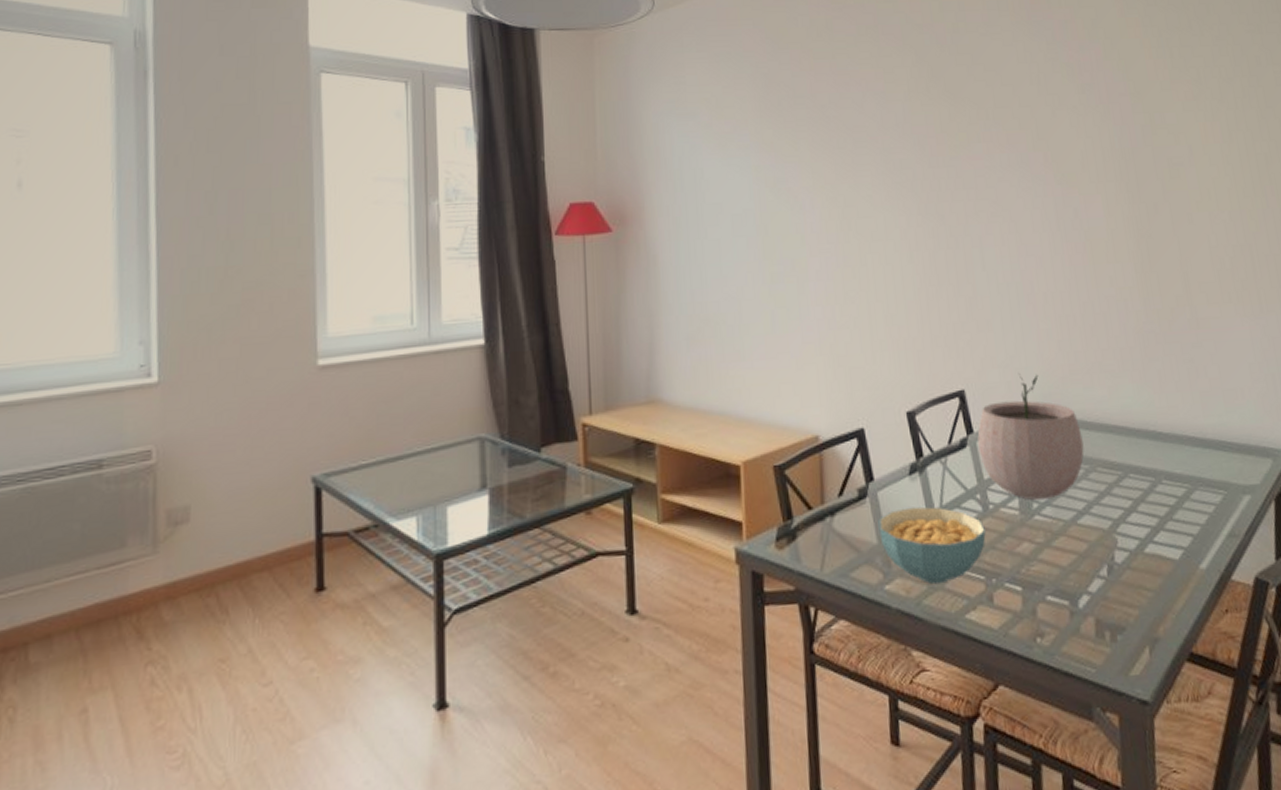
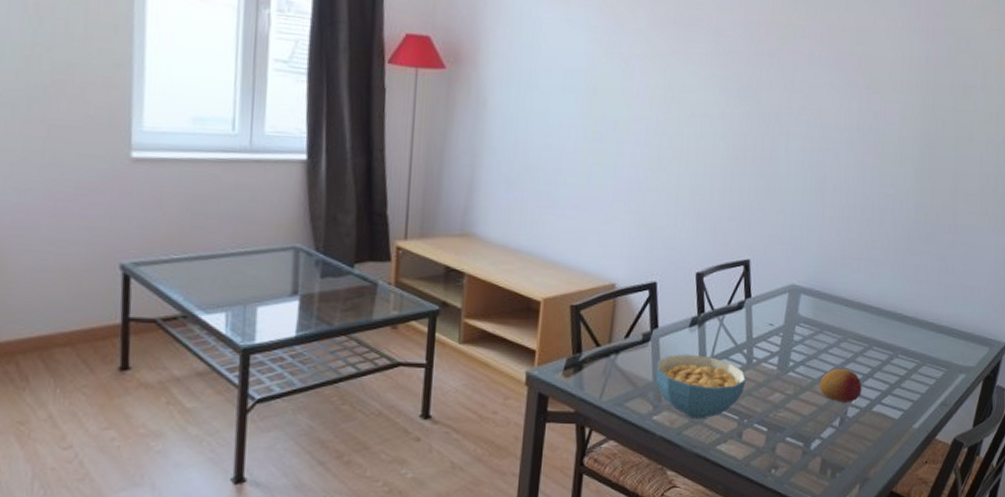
plant pot: present [977,373,1085,501] -> none [753,252,842,360]
fruit: none [1073,504,1127,546] -> present [819,369,862,402]

